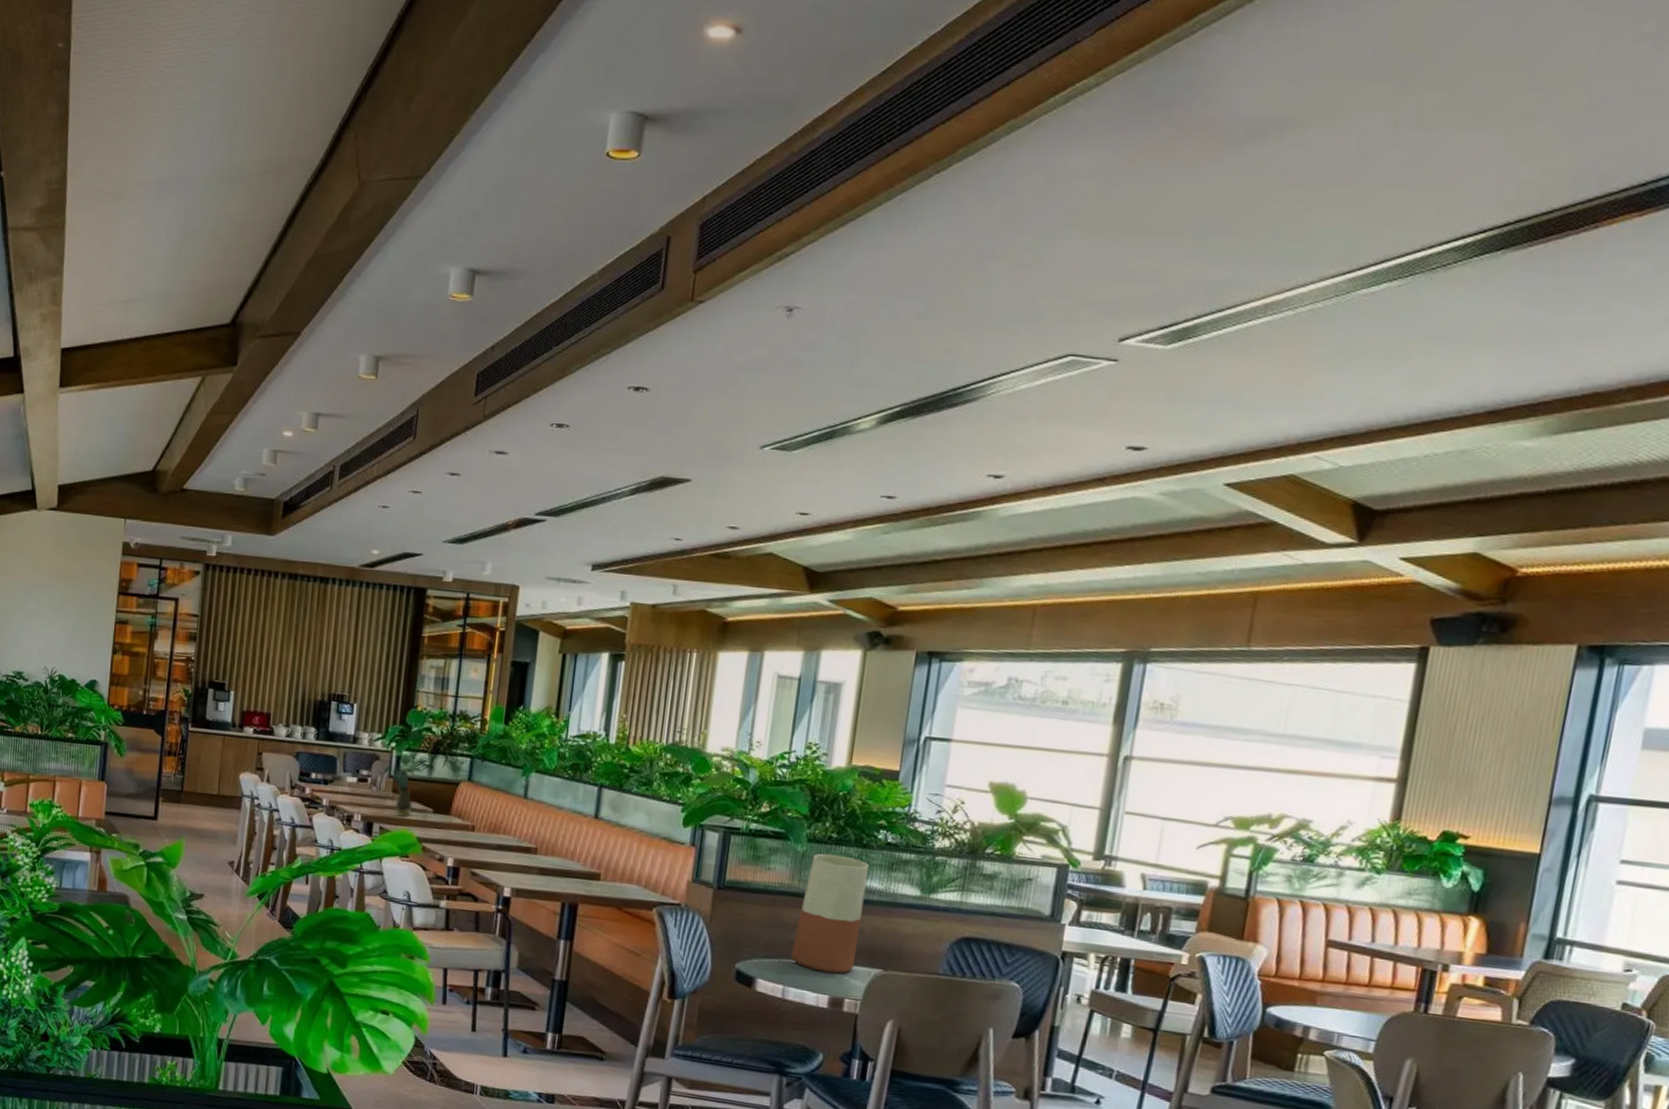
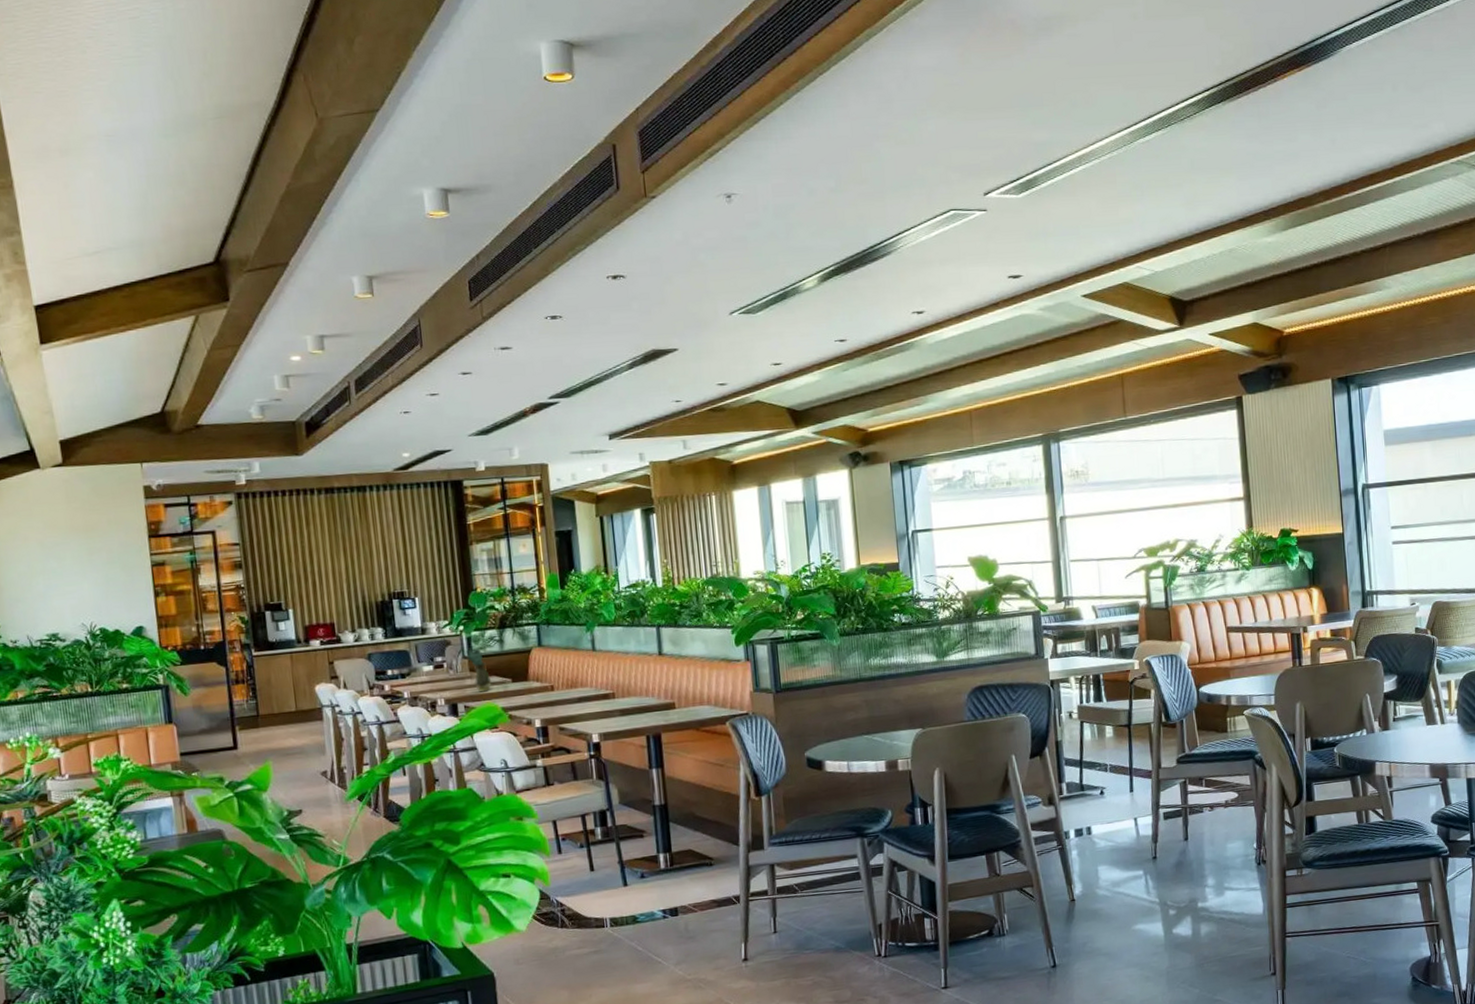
vase: present [790,853,869,974] -> none [846,641,900,743]

